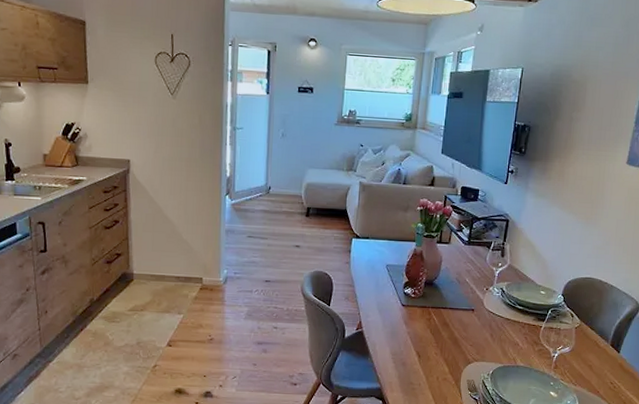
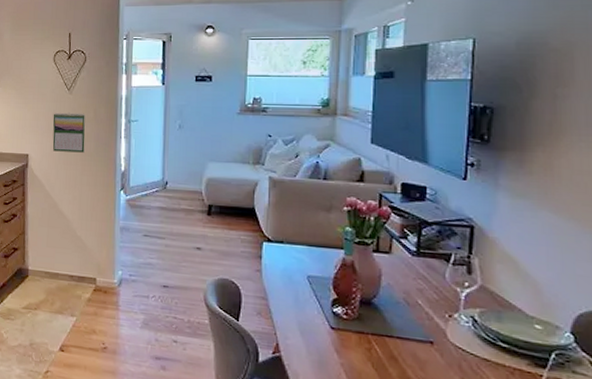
calendar: none [155,117,190,159] -> present [52,112,86,153]

